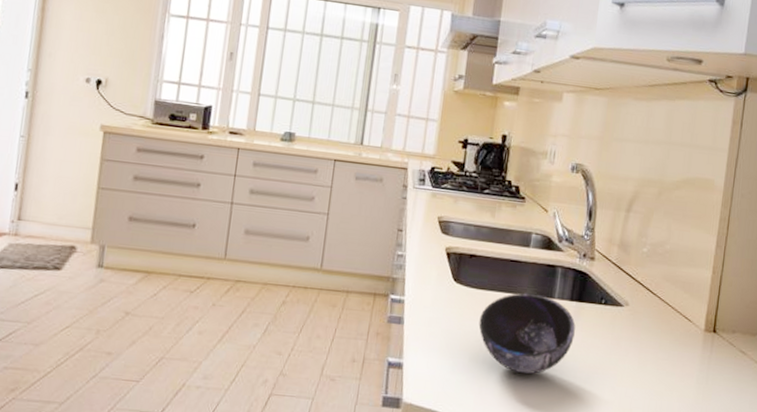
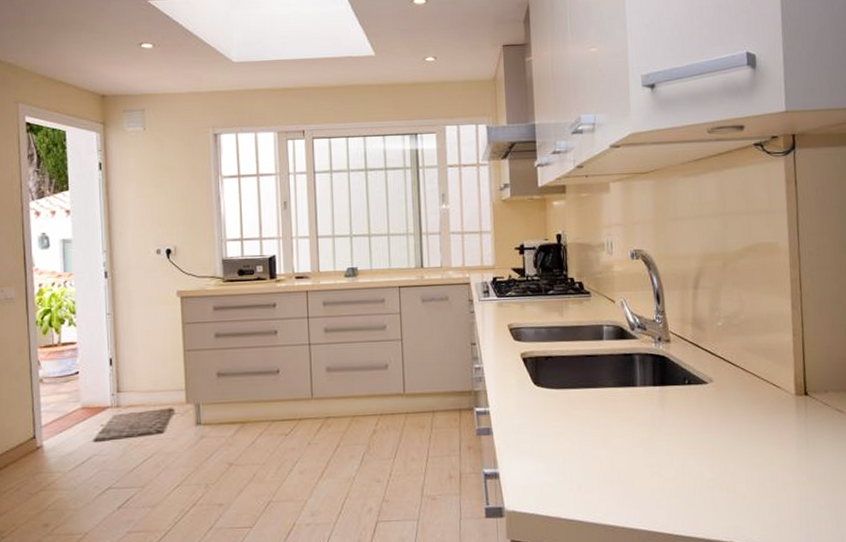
bowl: present [478,293,576,375] -> none [566,385,664,466]

